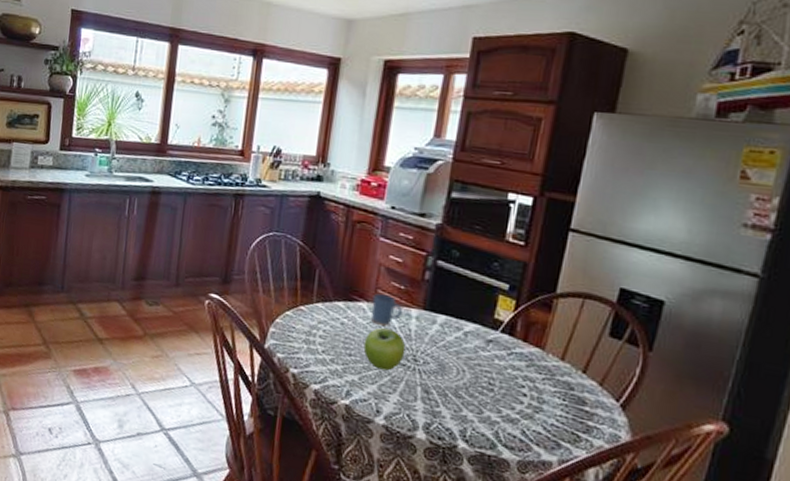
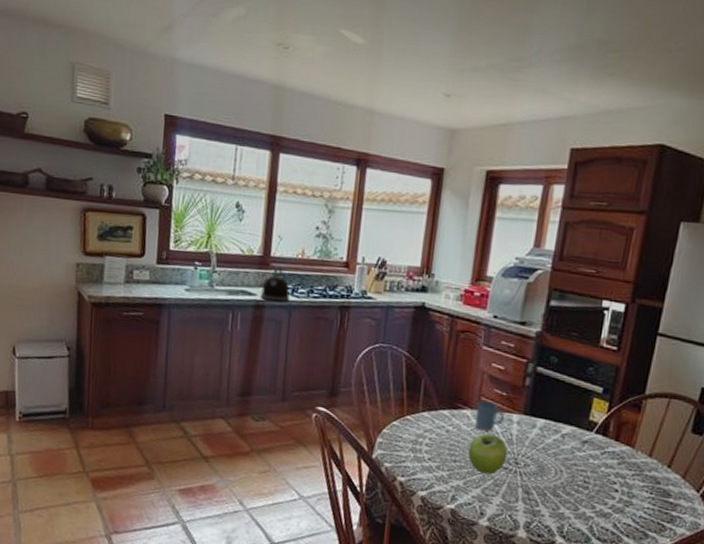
kettle: none [157,152,186,190] -> present [261,264,290,303]

